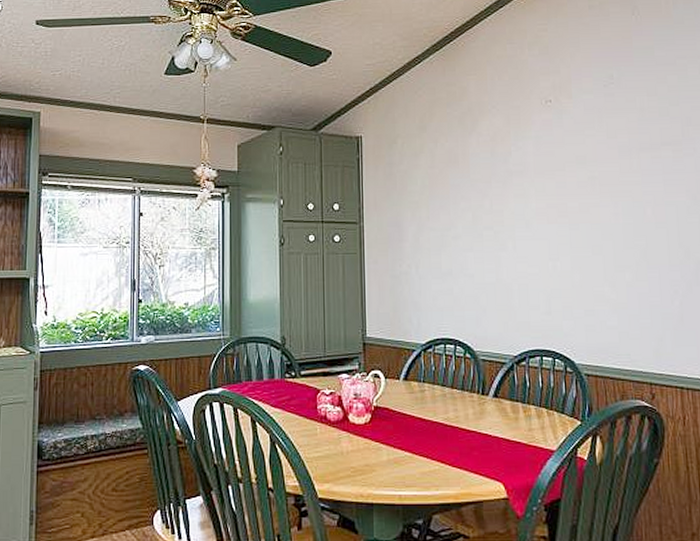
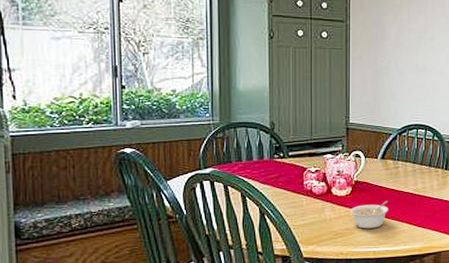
legume: none [369,431,415,466] -> present [349,200,389,229]

